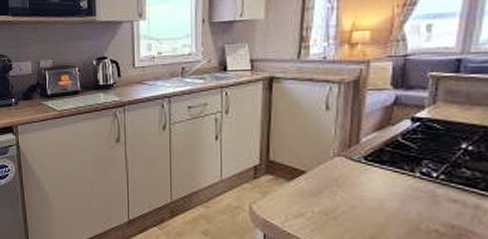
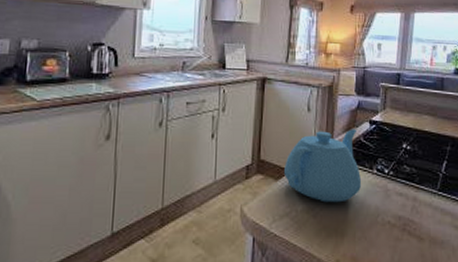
teapot: none [298,127,399,206] -> present [284,129,362,203]

